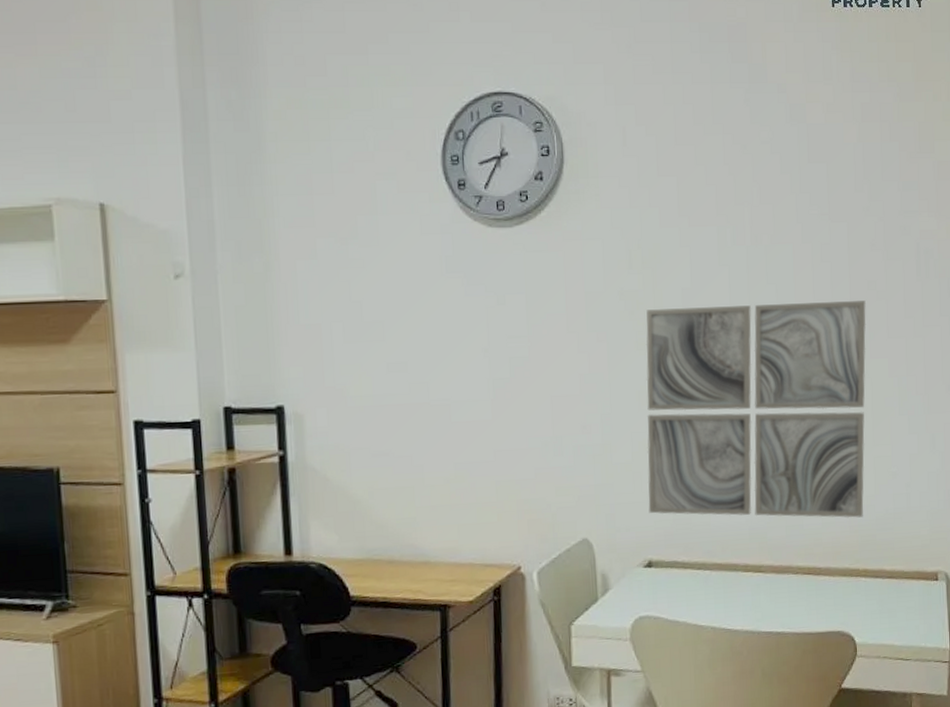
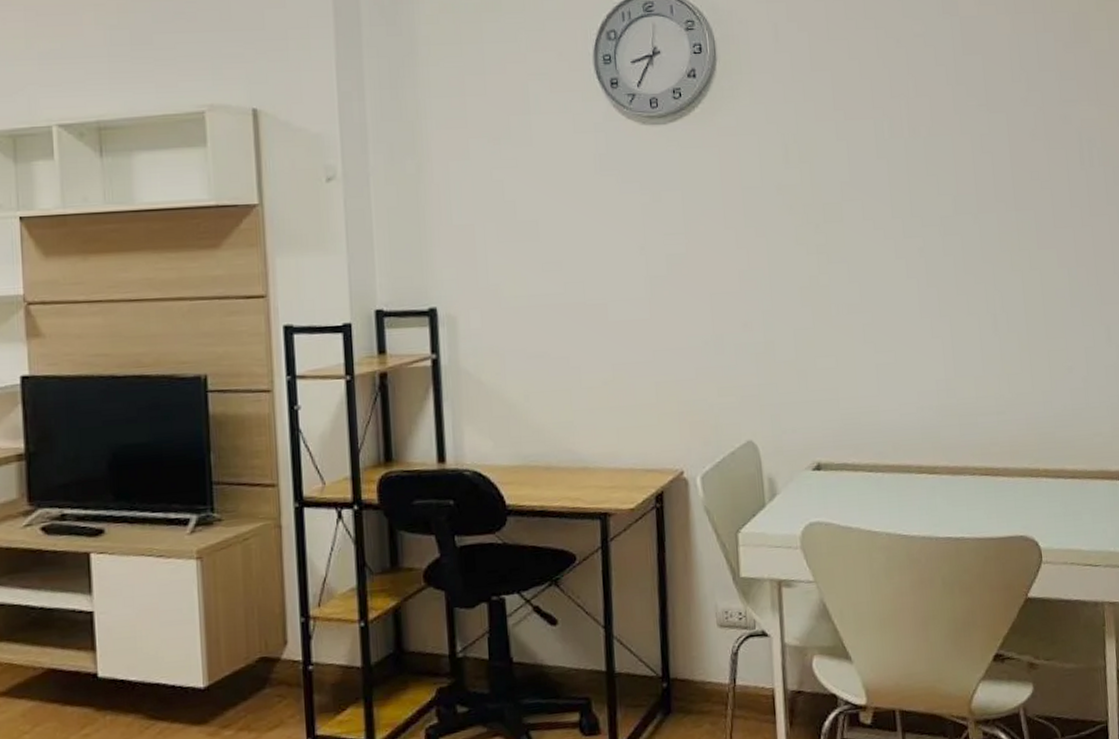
wall art: present [646,301,867,518] -> none [805,191,1040,415]

